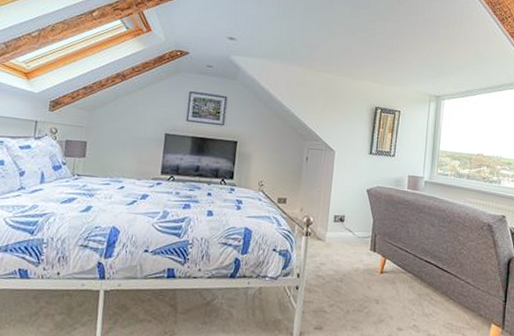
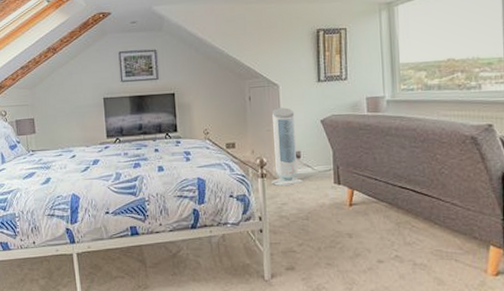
air purifier: none [314,172,345,247] -> present [271,107,303,186]

